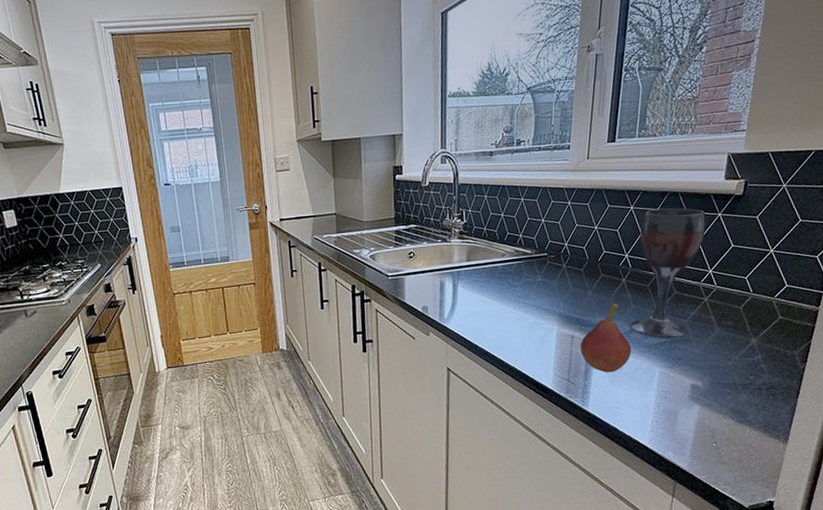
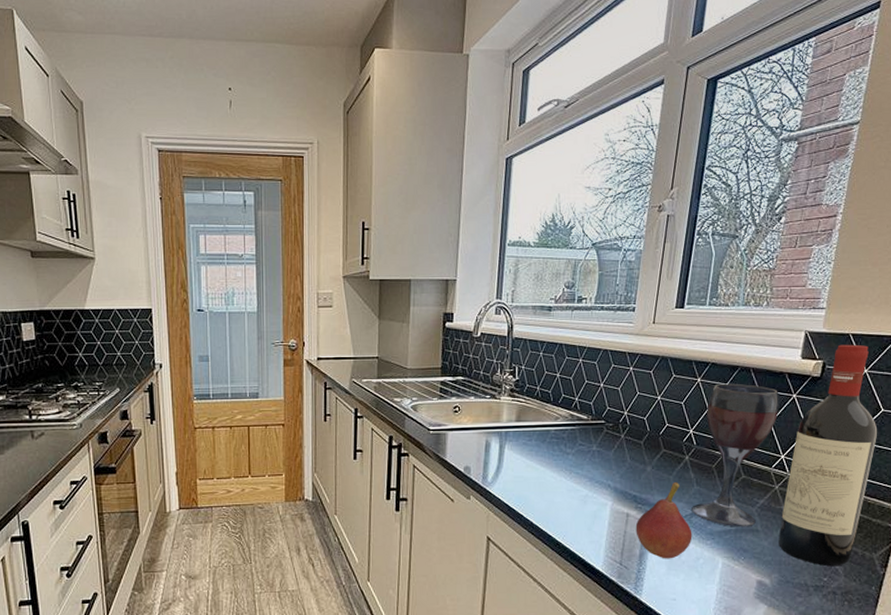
wine bottle: none [709,161,796,366] -> present [778,344,878,567]

